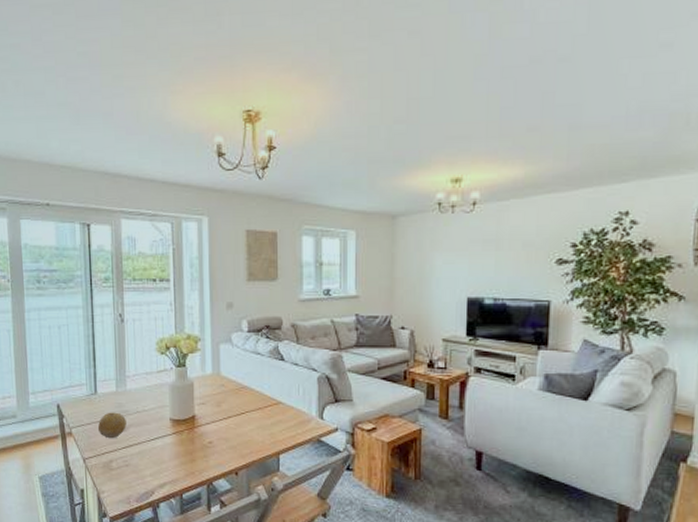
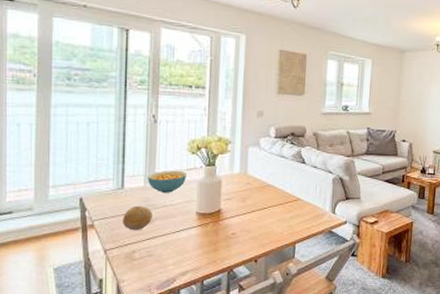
cereal bowl: none [119,373,157,398] -> present [148,170,187,193]

